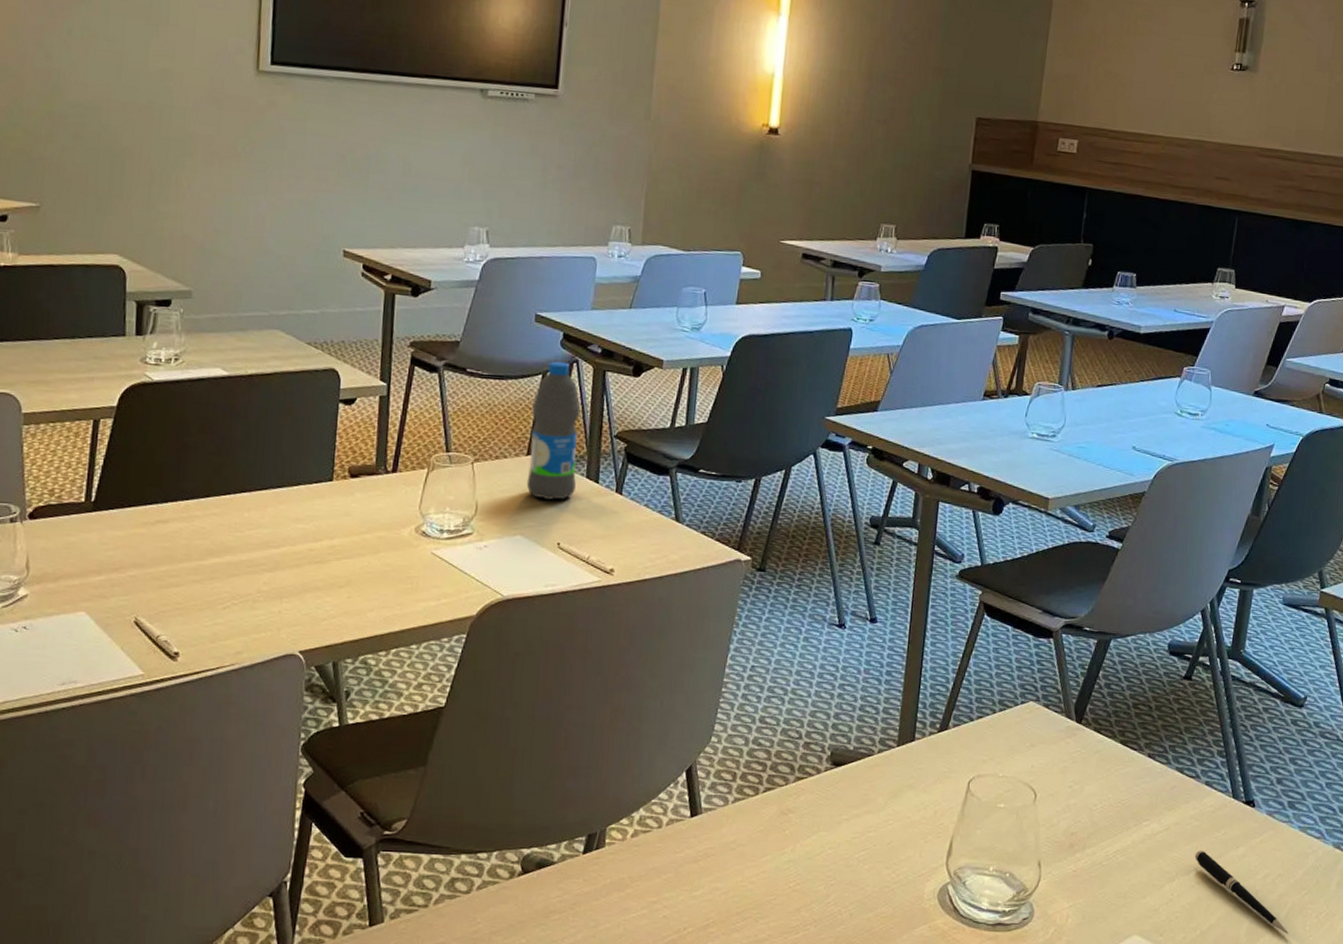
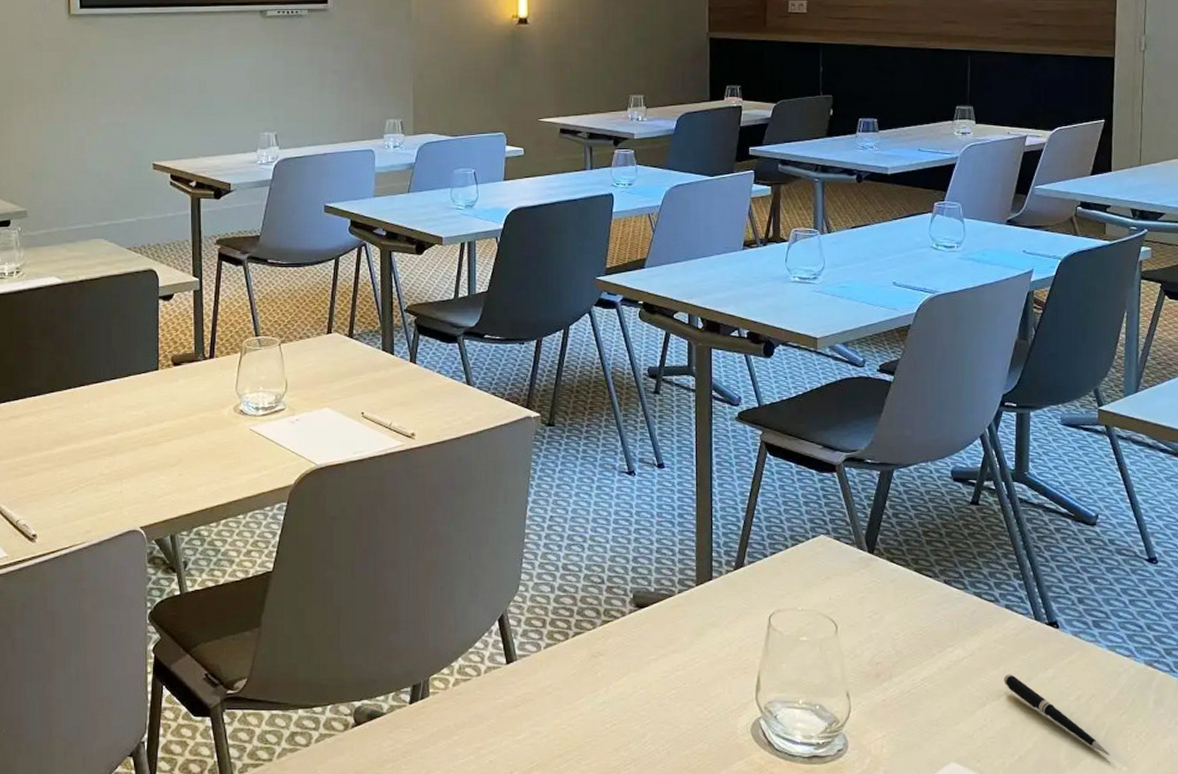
water bottle: present [526,361,581,501] -> none [329,246,373,374]

